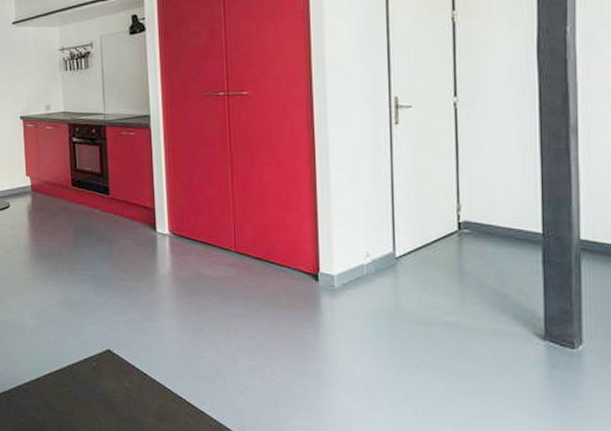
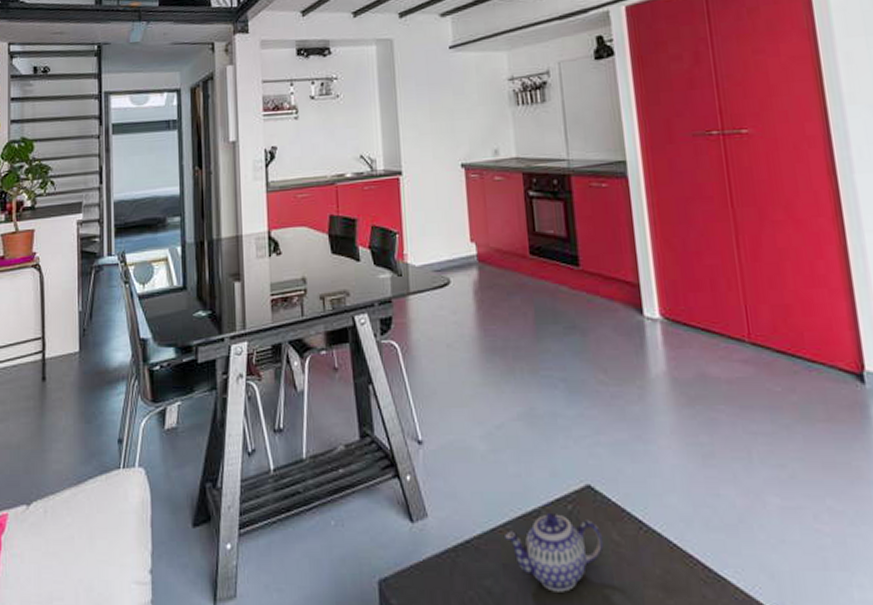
teapot: none [46,367,118,420] -> present [505,512,604,592]

